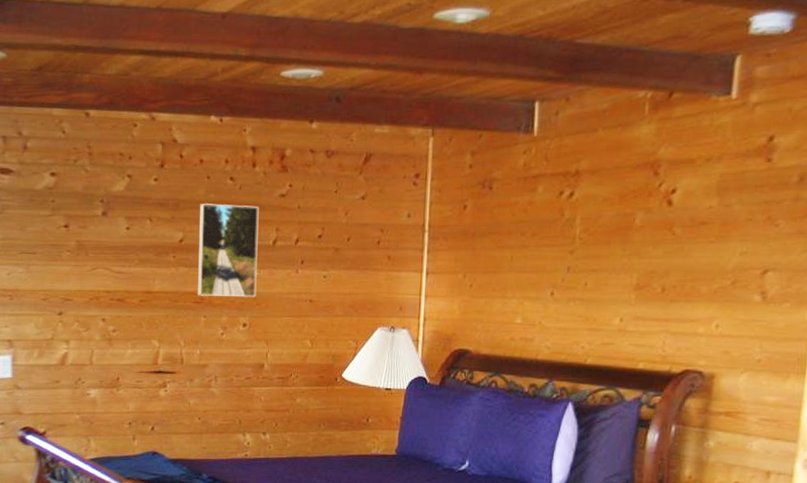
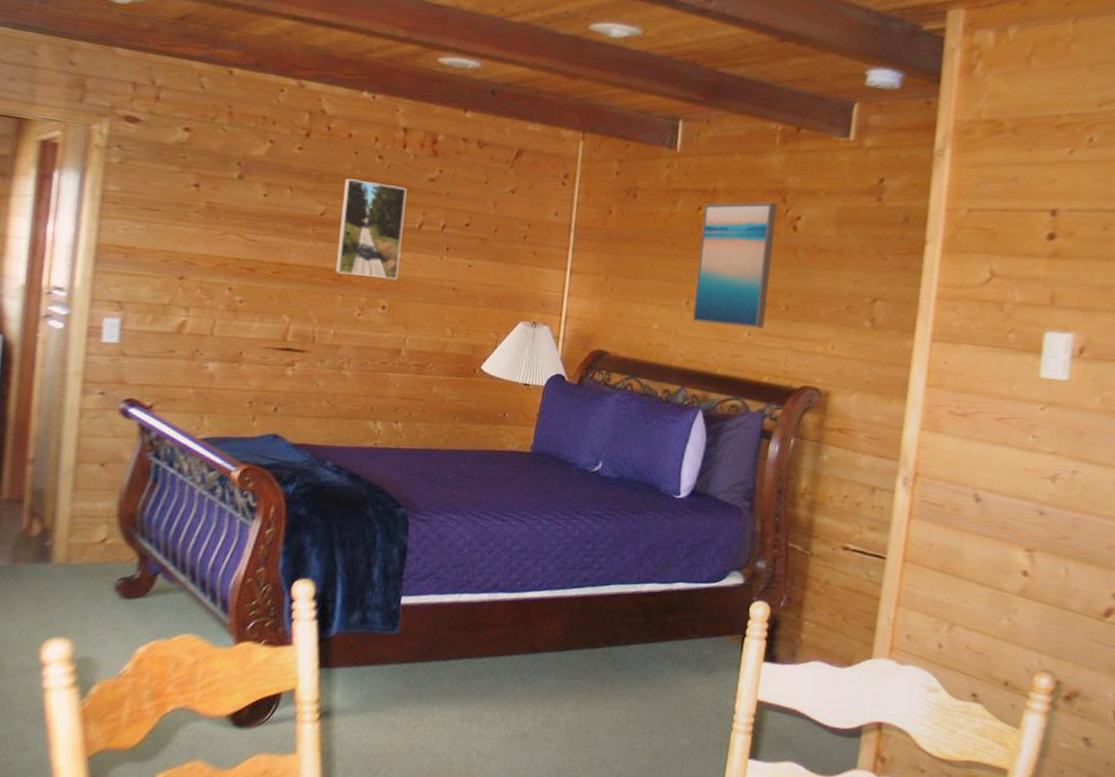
wall art: none [558,177,649,313] -> present [693,202,778,329]

